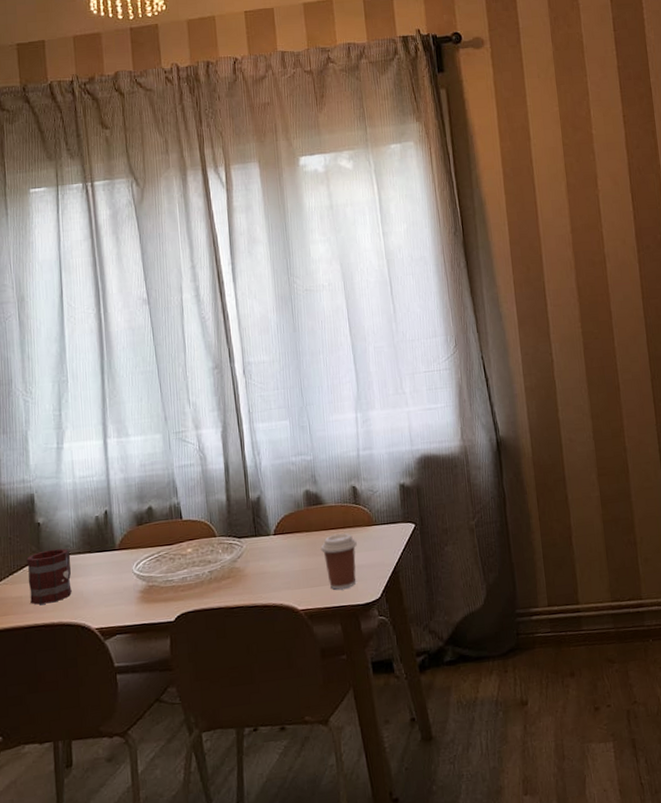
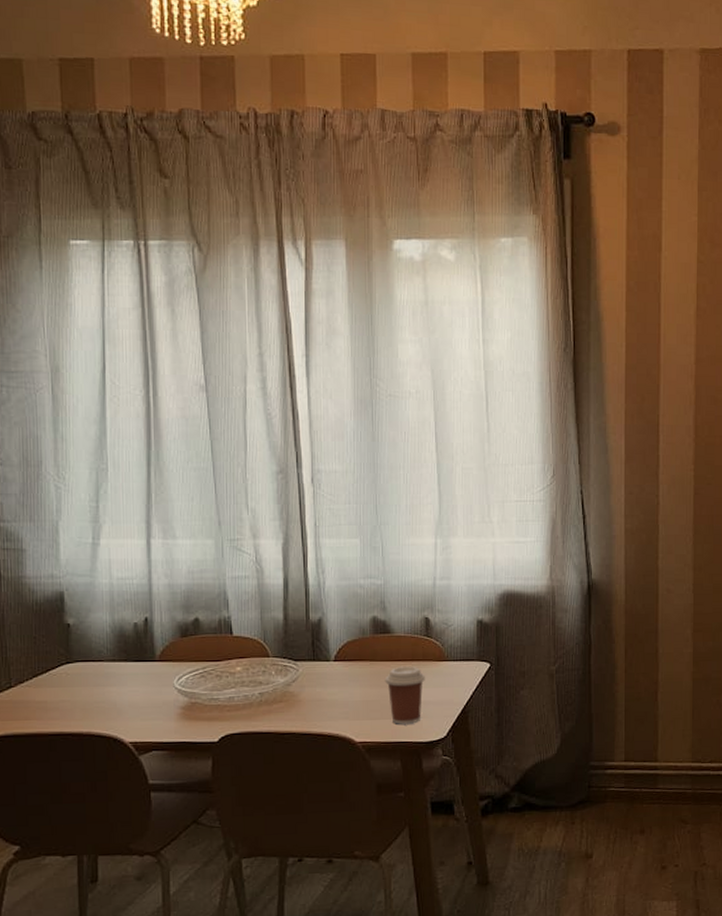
mug: present [27,548,72,605] -> none [53,653,104,712]

